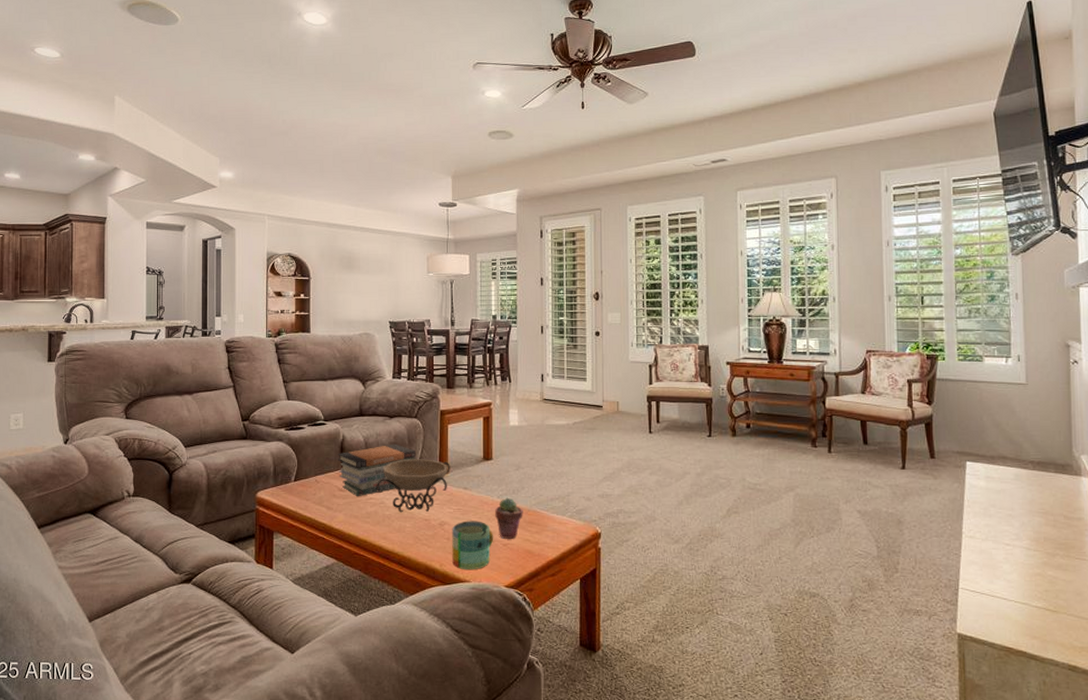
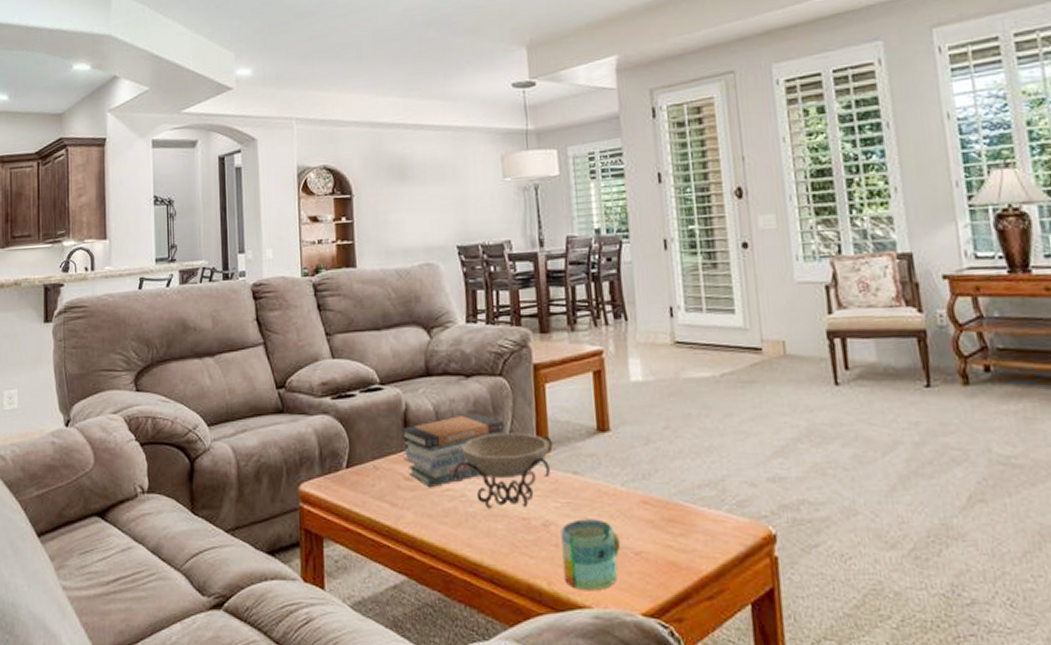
potted succulent: present [495,497,523,539] -> none [619,484,660,545]

